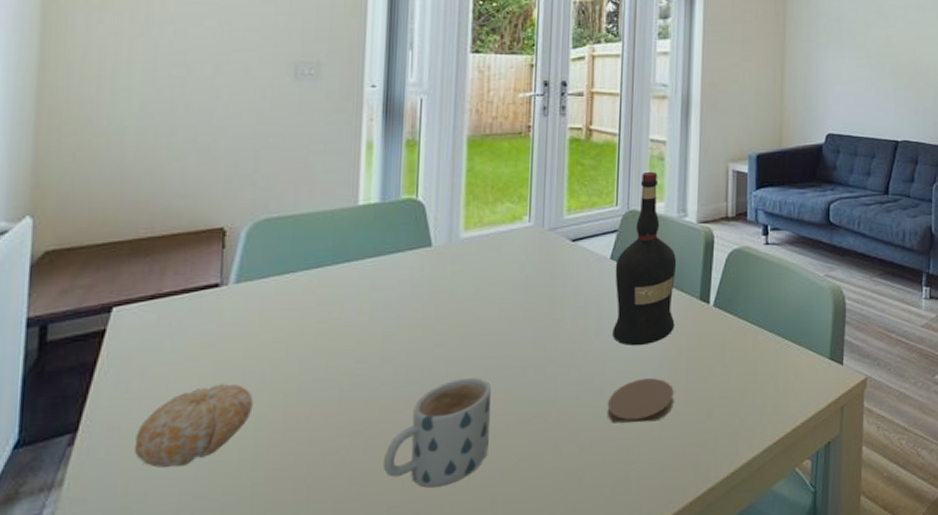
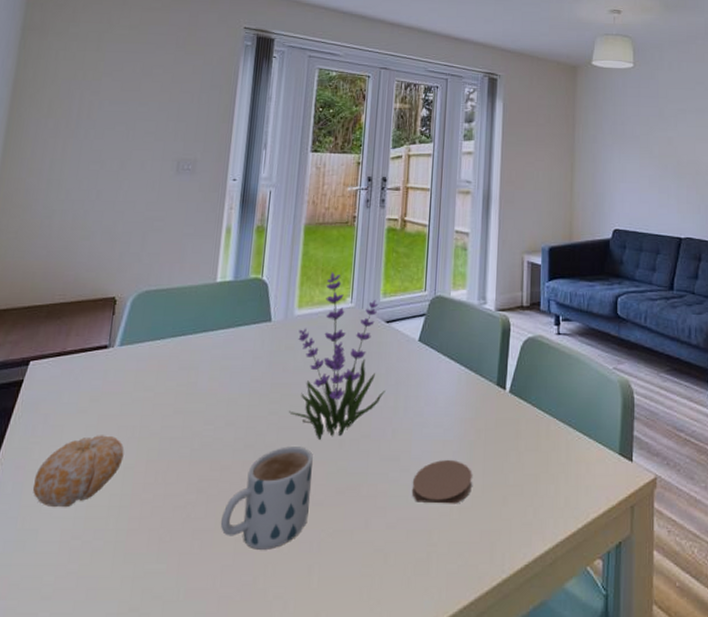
plant: none [460,189,573,369] -> present [289,272,385,440]
liquor: present [612,171,677,346] -> none [418,260,477,427]

